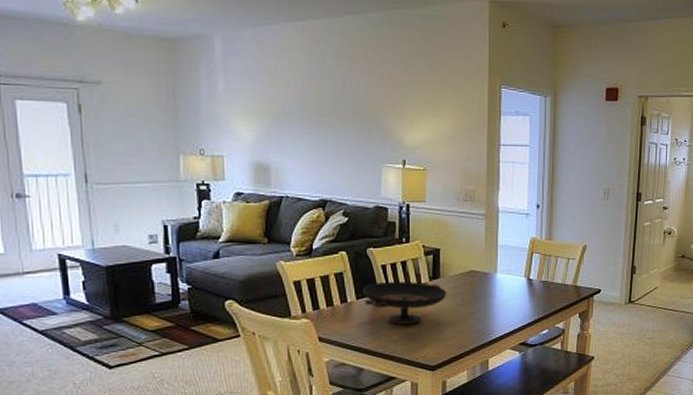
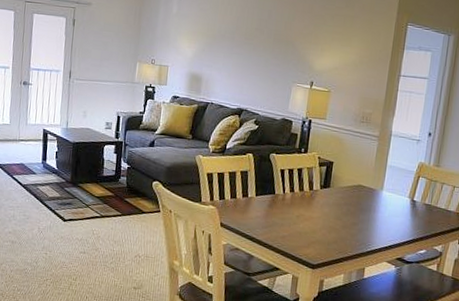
decorative bowl: present [363,281,447,324] -> none [262,184,335,224]

